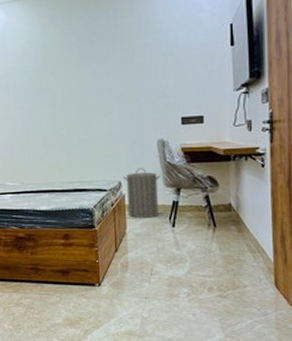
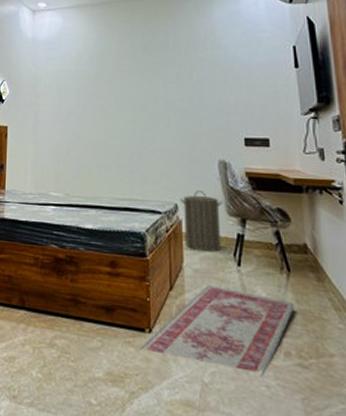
rug: none [89,244,219,309] -> present [137,285,295,378]

